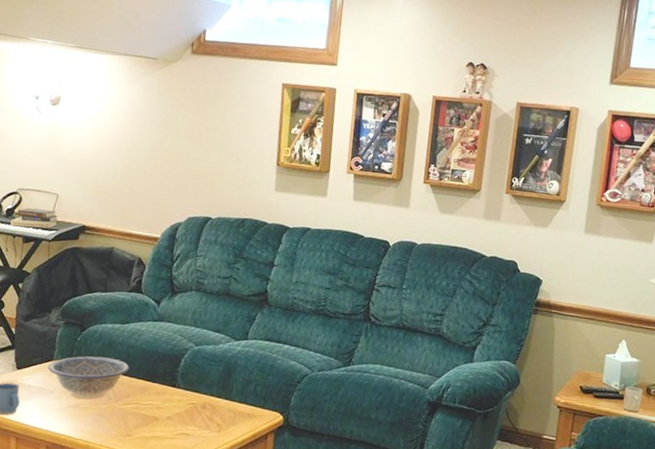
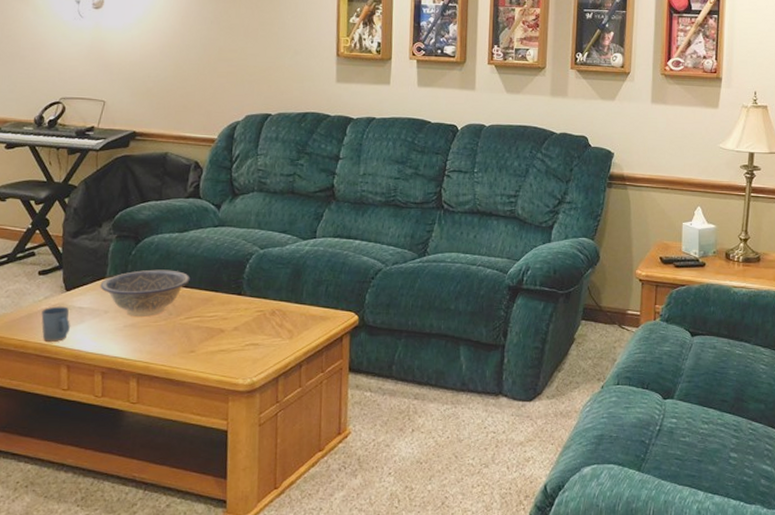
books: present [10,208,58,229] -> none [53,117,106,138]
mug: present [623,386,643,412] -> none [704,253,722,279]

